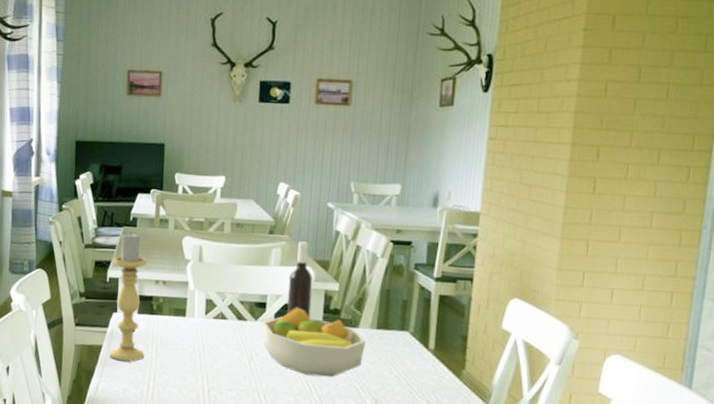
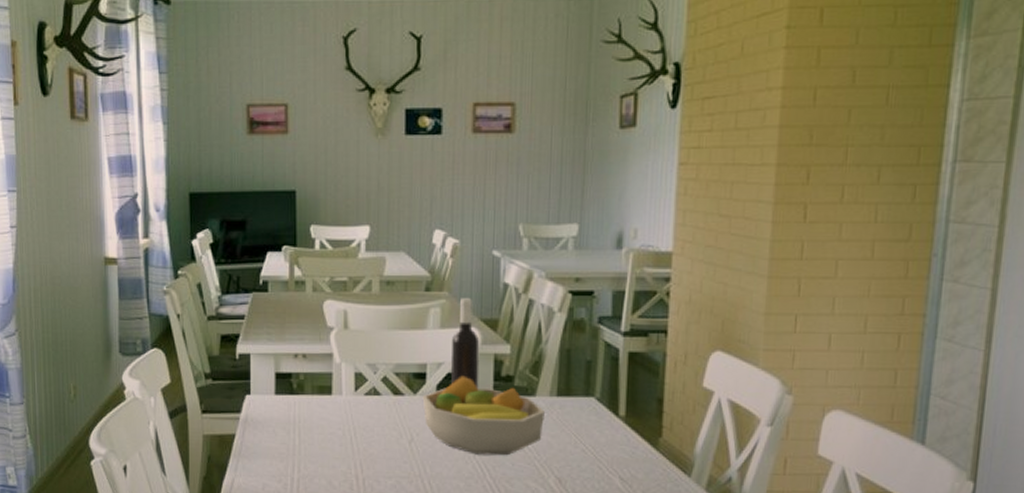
candle holder: present [109,232,147,361] -> none [242,298,286,452]

